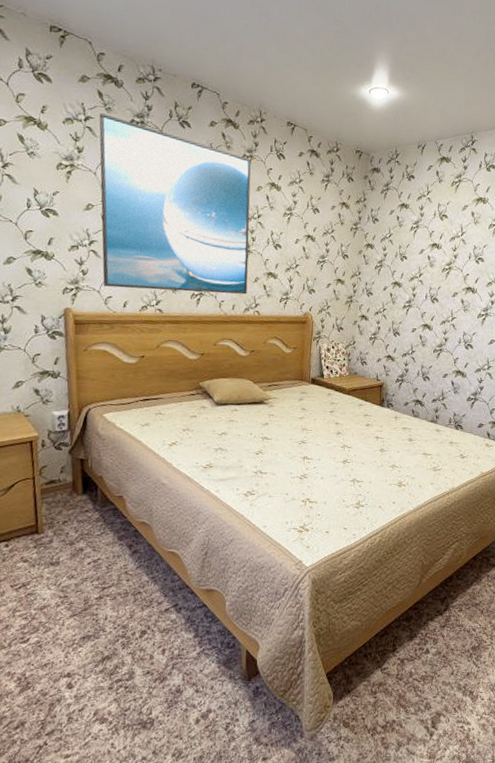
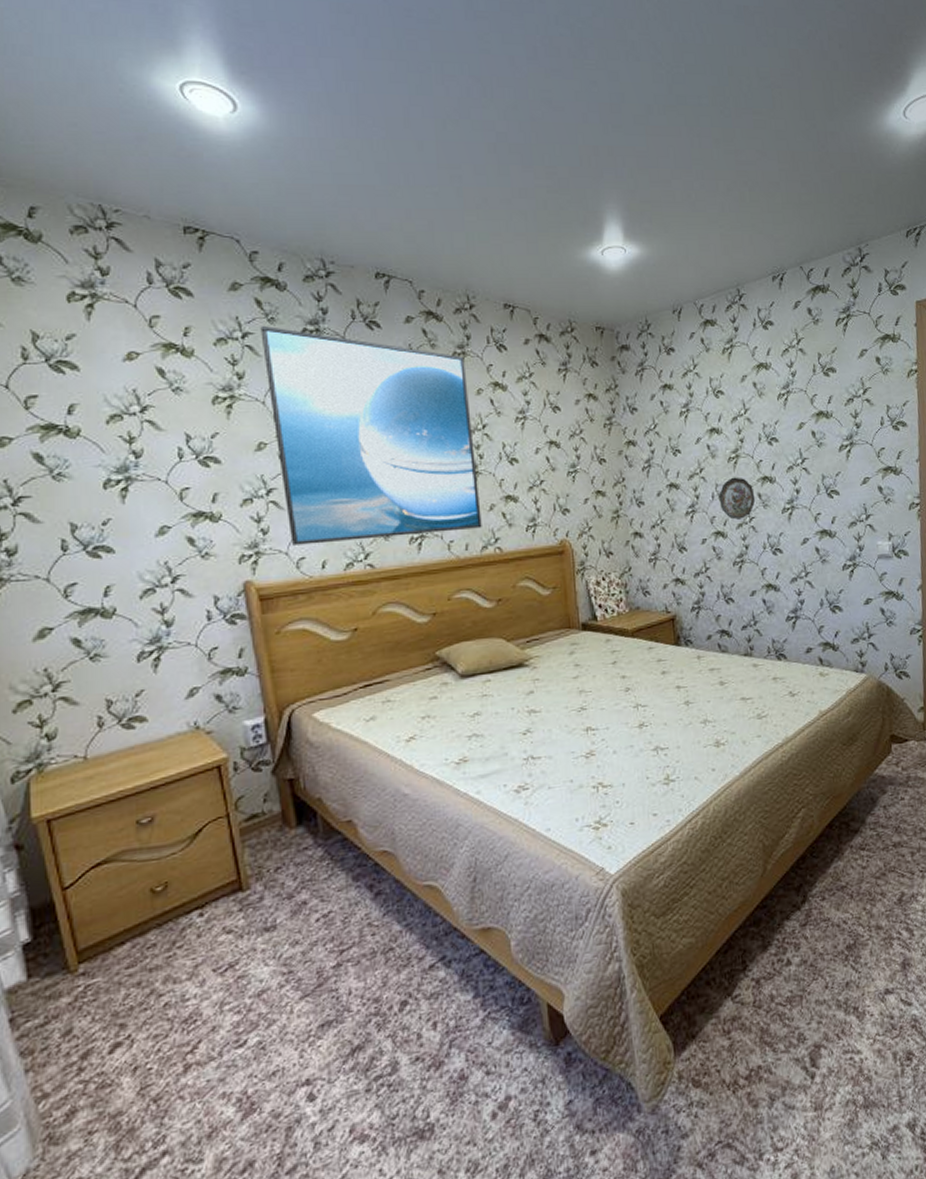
decorative plate: none [430,284,459,318] -> present [719,477,756,520]

